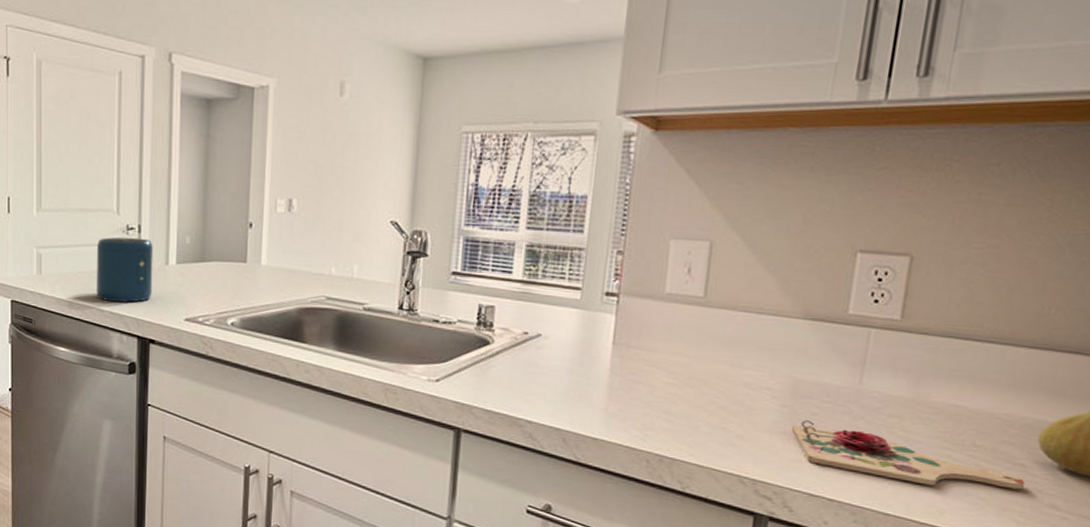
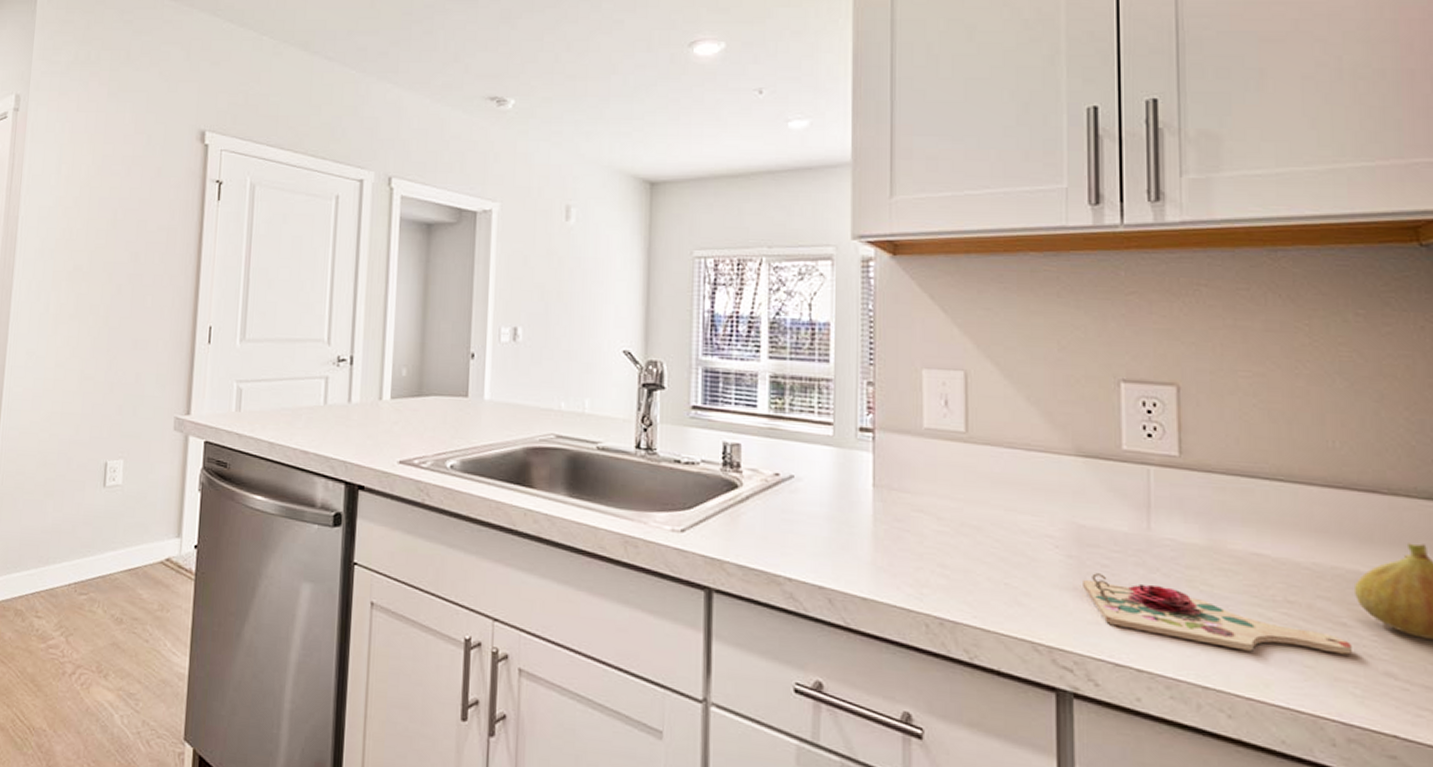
speaker: present [96,237,154,303] -> none [301,369,366,443]

